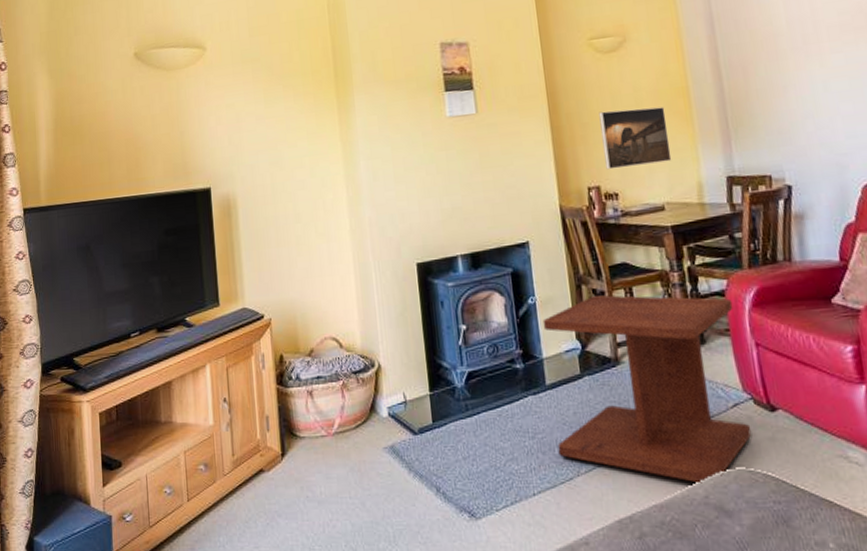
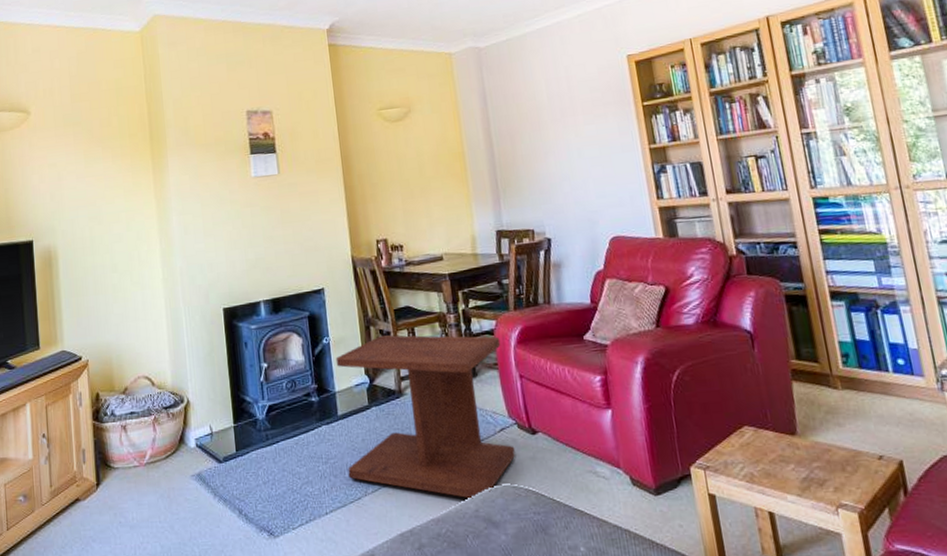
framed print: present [599,106,672,170] -> none [386,169,450,225]

